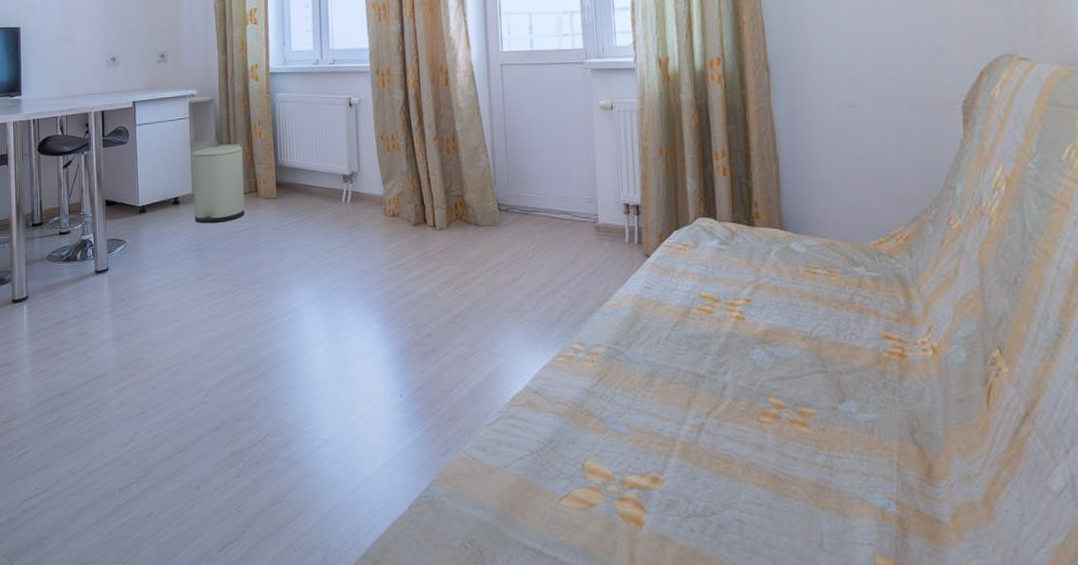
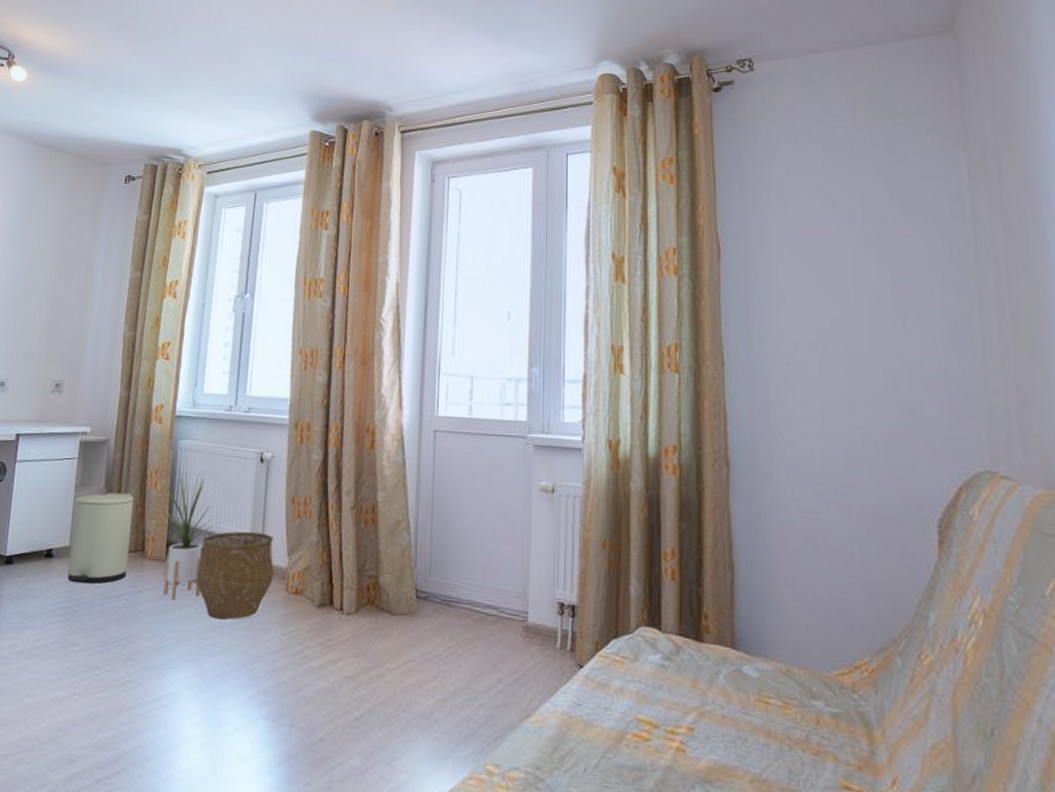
house plant: none [264,118,320,231] -> present [157,469,219,601]
basket: none [305,166,372,243] -> present [196,531,274,620]

